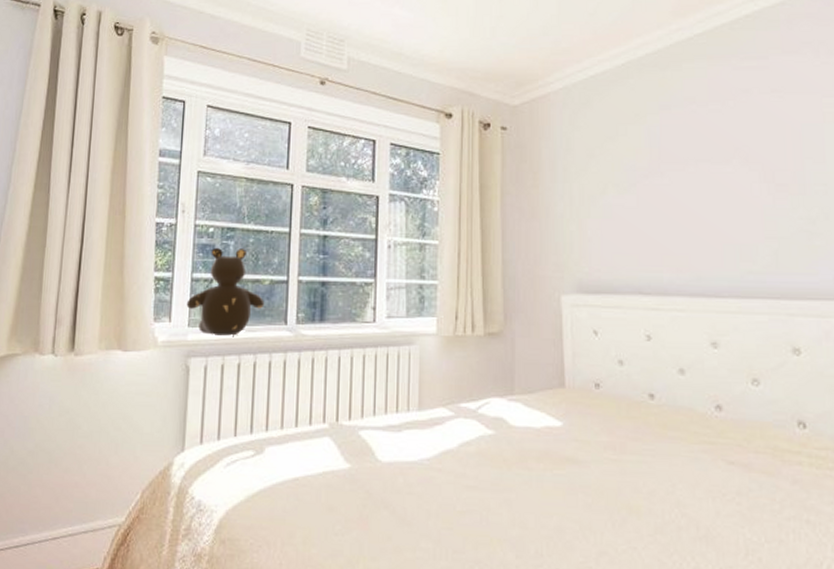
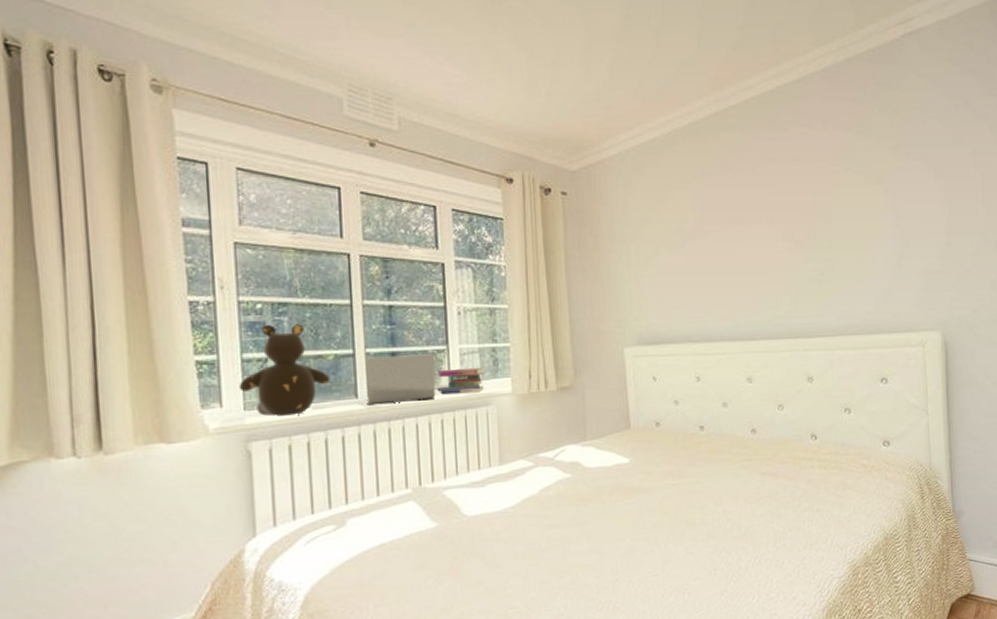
laptop: none [294,285,362,333] -> present [365,354,436,406]
books: none [361,303,410,330] -> present [437,367,484,395]

